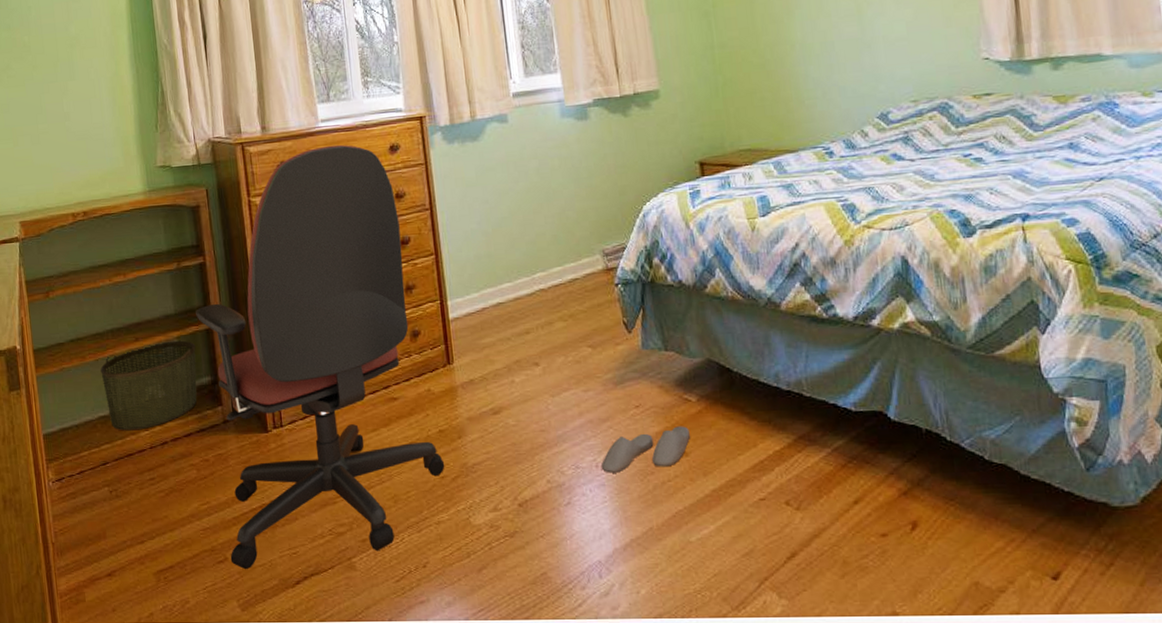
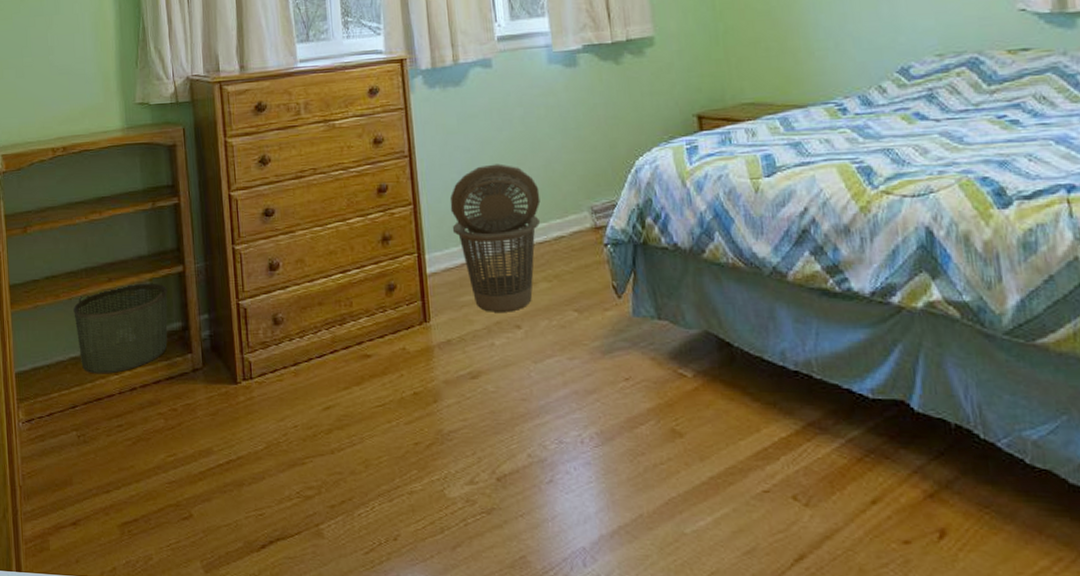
office chair: present [195,144,445,569] -> none [169,86,419,528]
laundry basket: none [470,213,556,352] -> present [449,163,541,312]
slippers: present [600,426,690,473] -> none [586,403,685,451]

